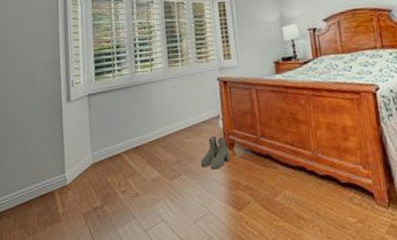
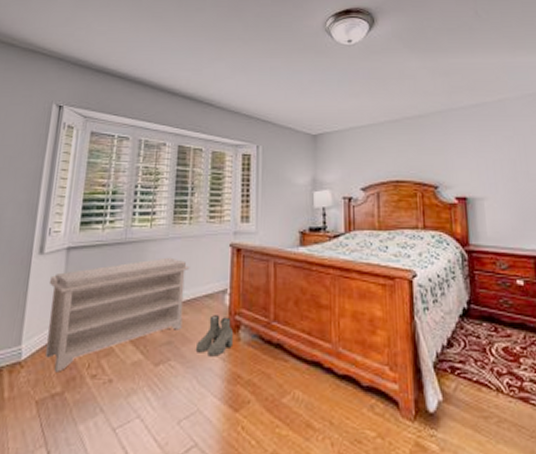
bench: none [78,94,187,191] -> present [44,257,190,372]

